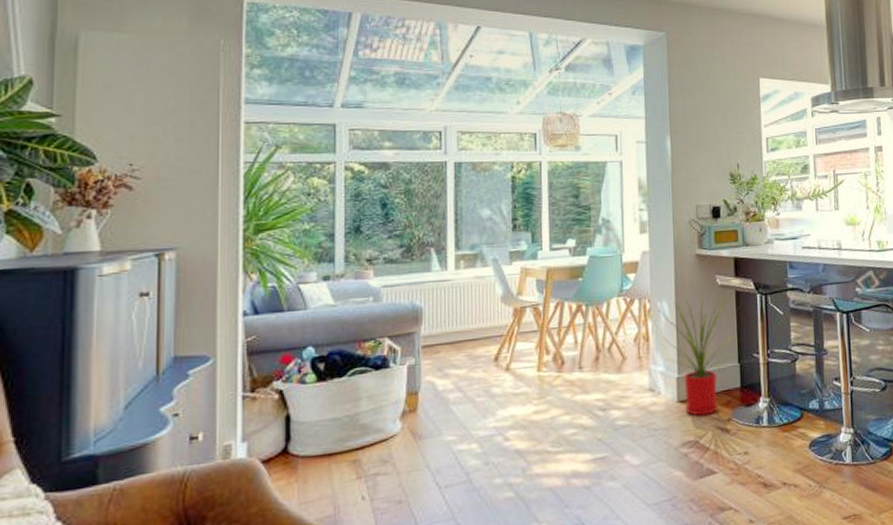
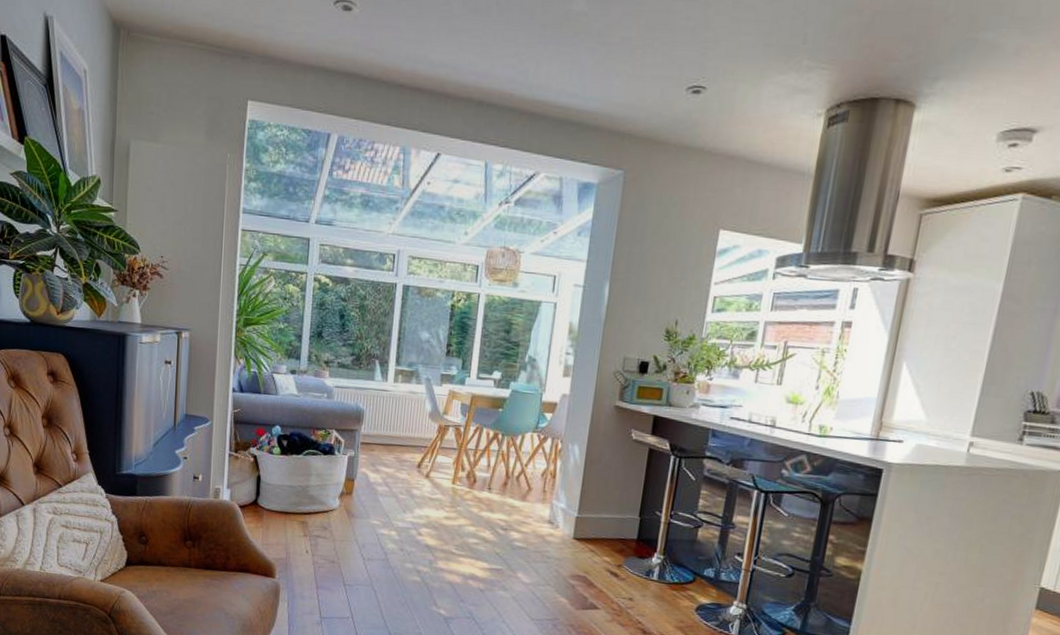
house plant: present [658,292,736,416] -> none [567,443,643,557]

